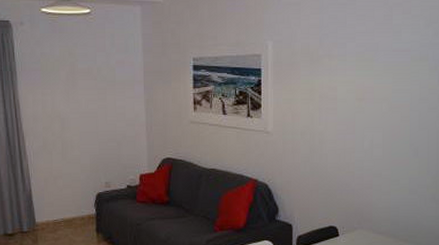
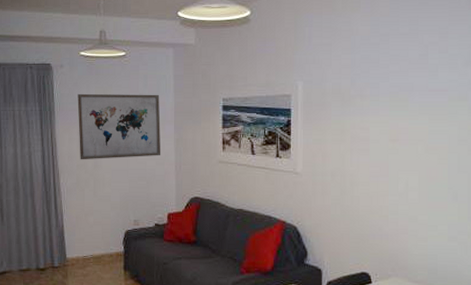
wall art: none [40,52,131,122] -> present [77,93,161,160]

